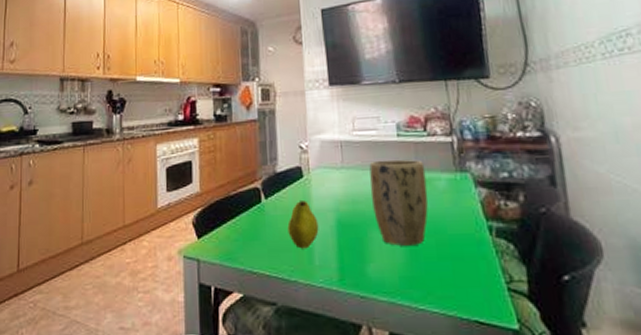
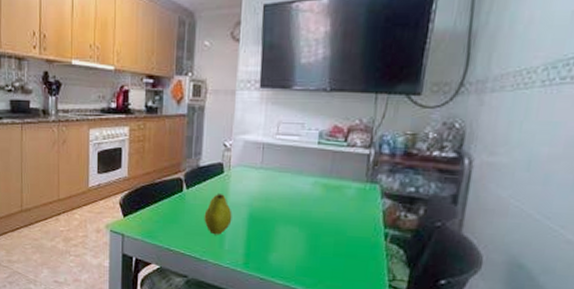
plant pot: present [369,159,429,246] -> none [283,164,339,242]

